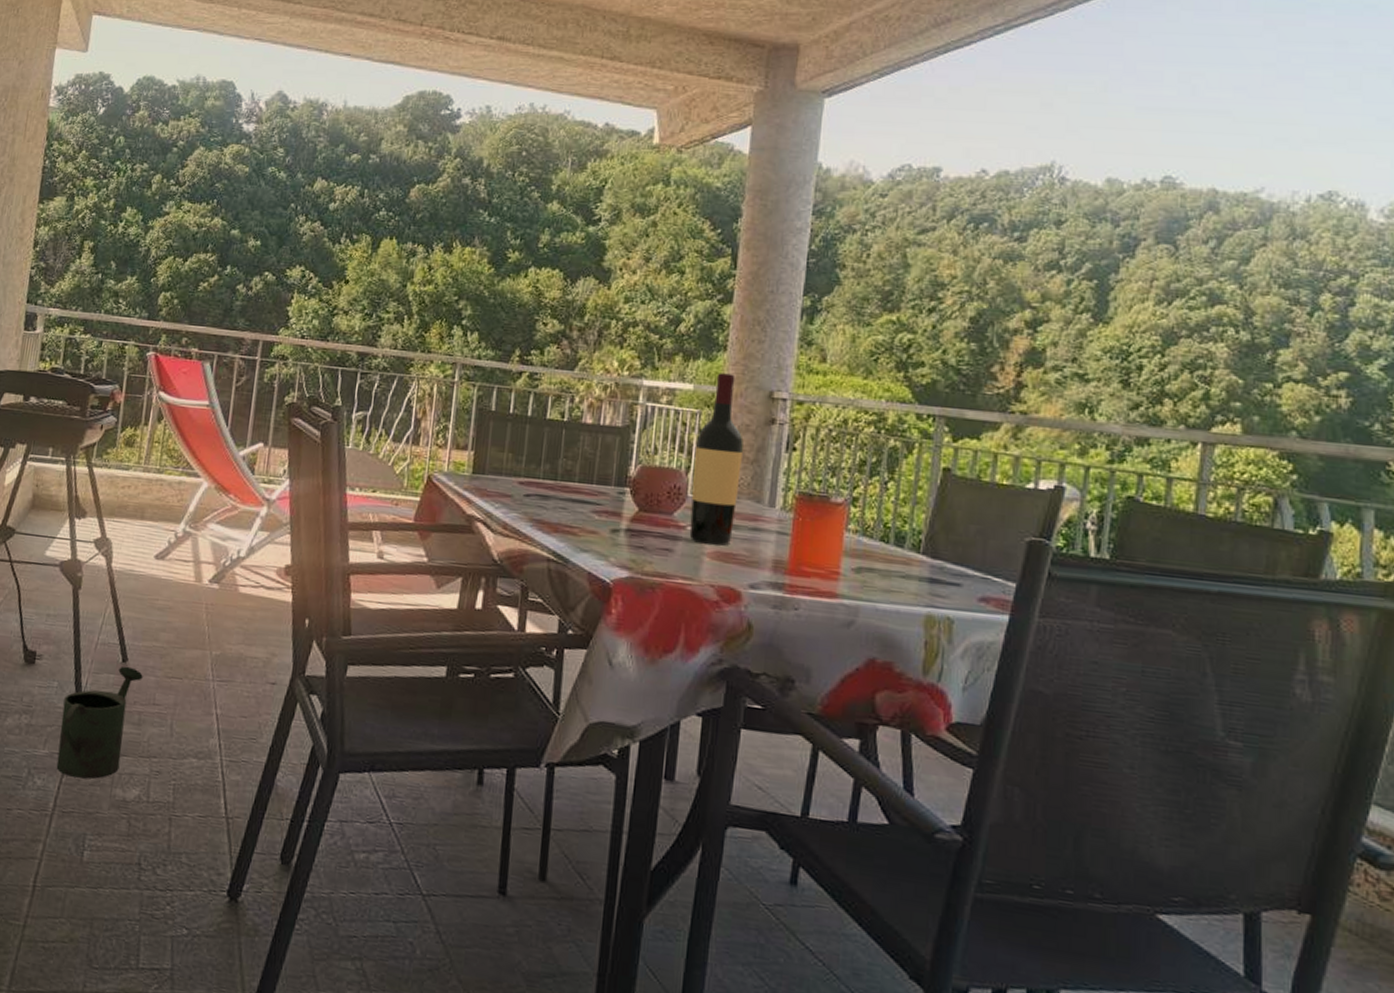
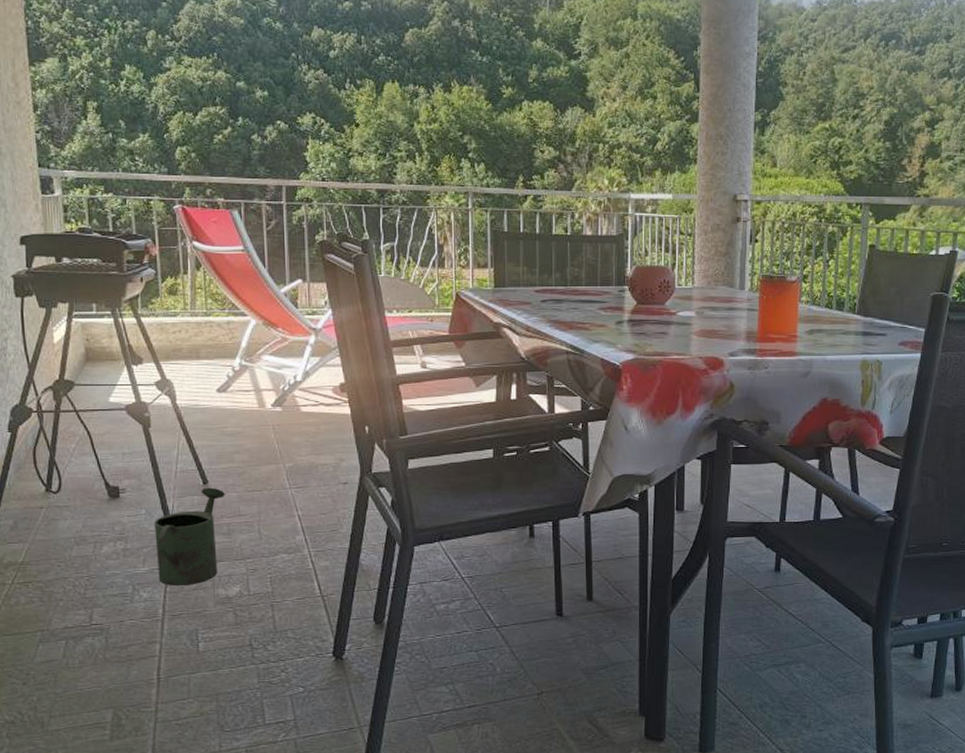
wine bottle: present [689,373,744,546] -> none [679,183,716,325]

